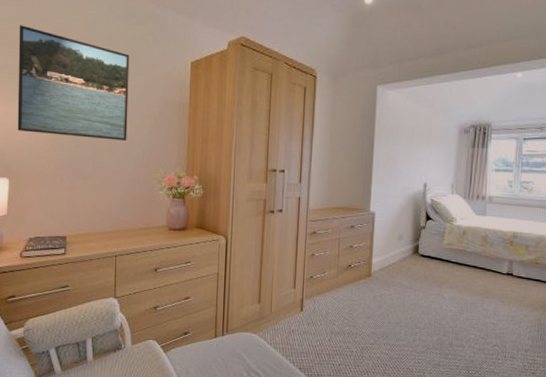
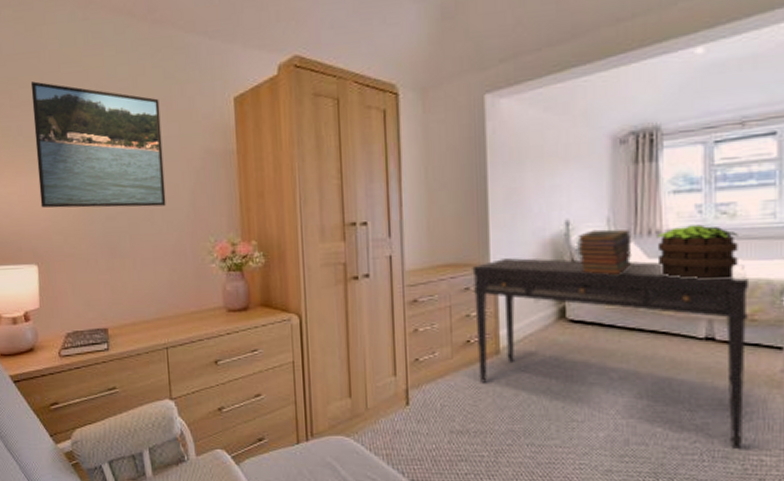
desk: none [355,207,537,352] -> present [472,258,750,450]
book stack: none [430,191,467,225] -> present [577,229,632,275]
potted plant: none [482,194,533,234] -> present [657,224,738,279]

